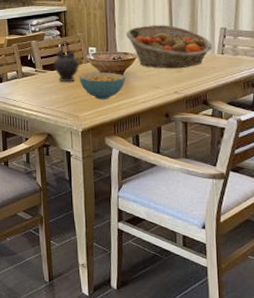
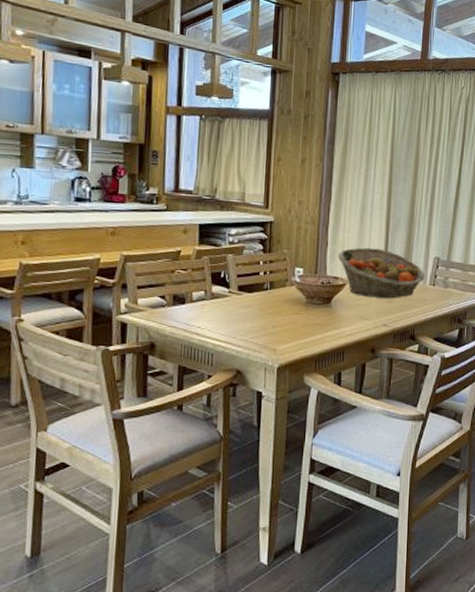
teapot: present [53,40,80,82] -> none [251,256,284,308]
cereal bowl: present [80,72,125,99] -> none [281,297,332,330]

